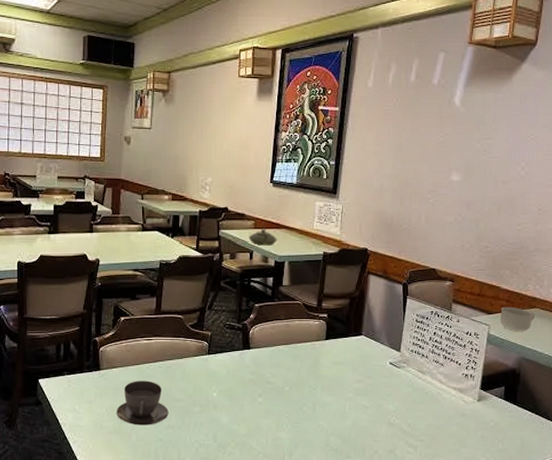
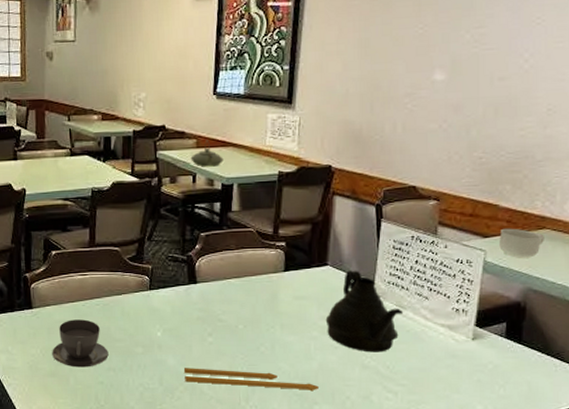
chopsticks: none [235,425,352,446] -> present [183,368,319,390]
teapot: none [359,340,423,412] -> present [325,270,403,352]

